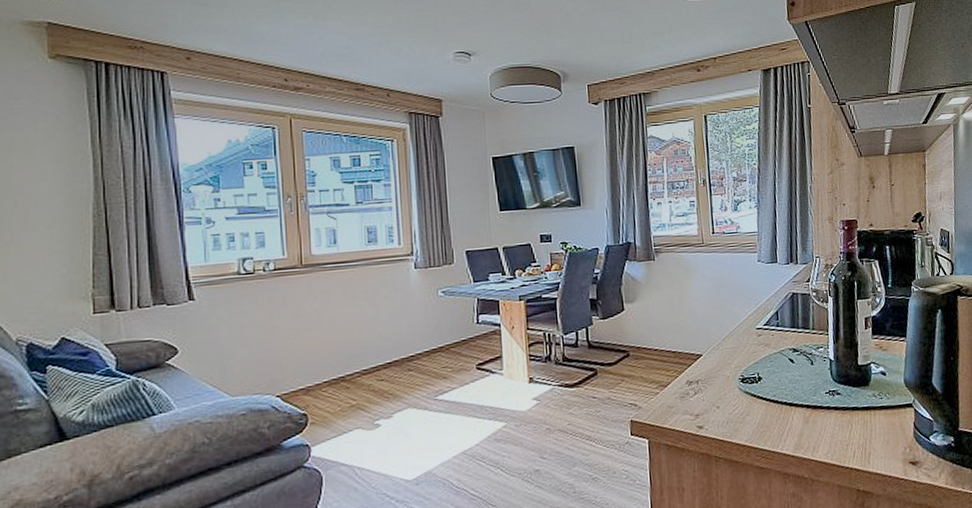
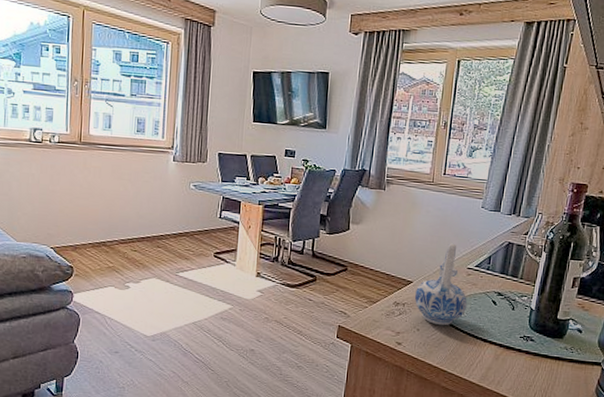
ceramic pitcher: none [707,304,764,398] -> present [415,243,467,326]

